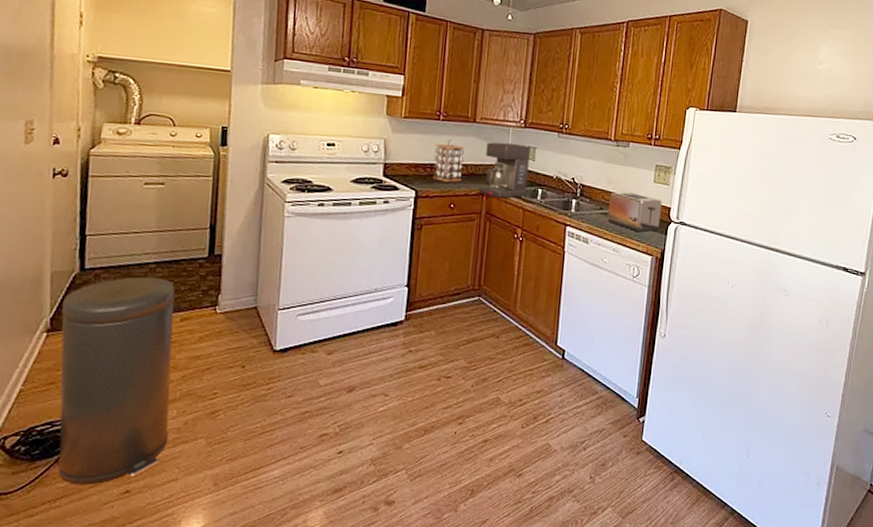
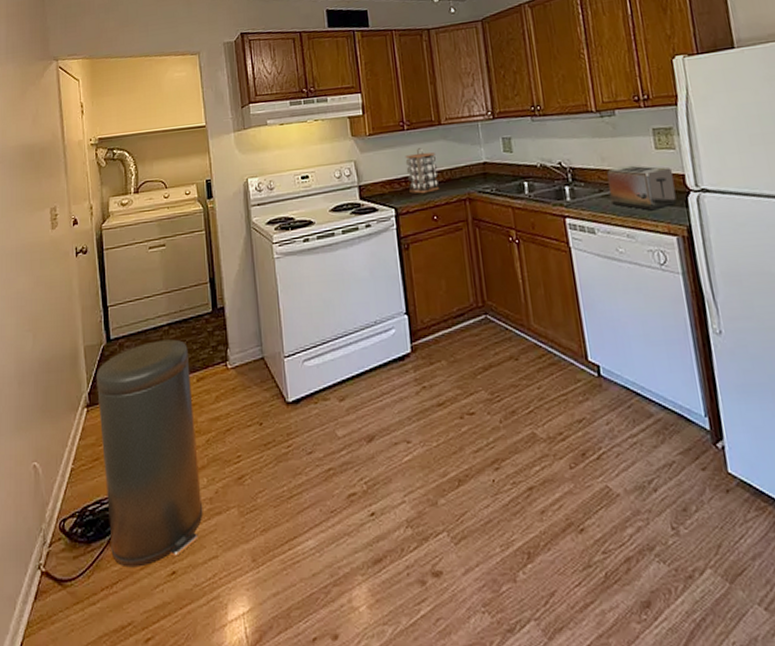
coffee maker: present [478,142,530,199] -> none [457,137,512,201]

